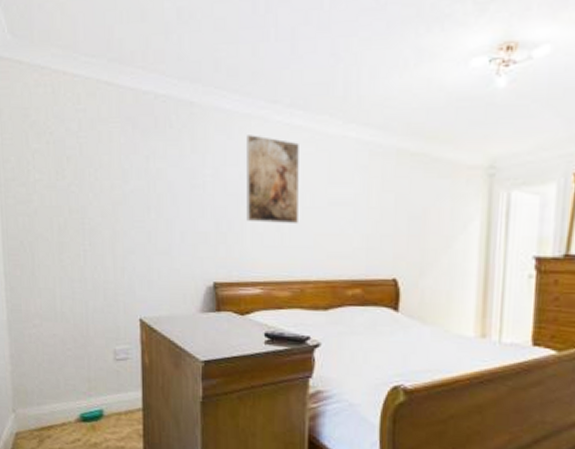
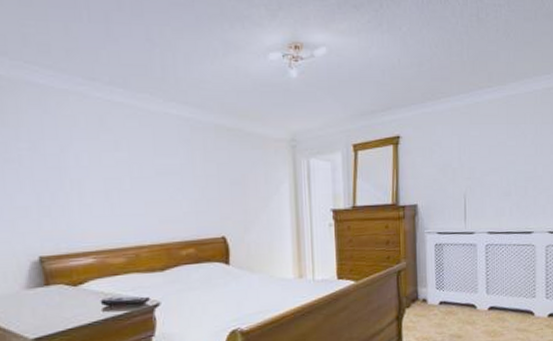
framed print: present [247,135,299,225] -> none [65,110,127,194]

